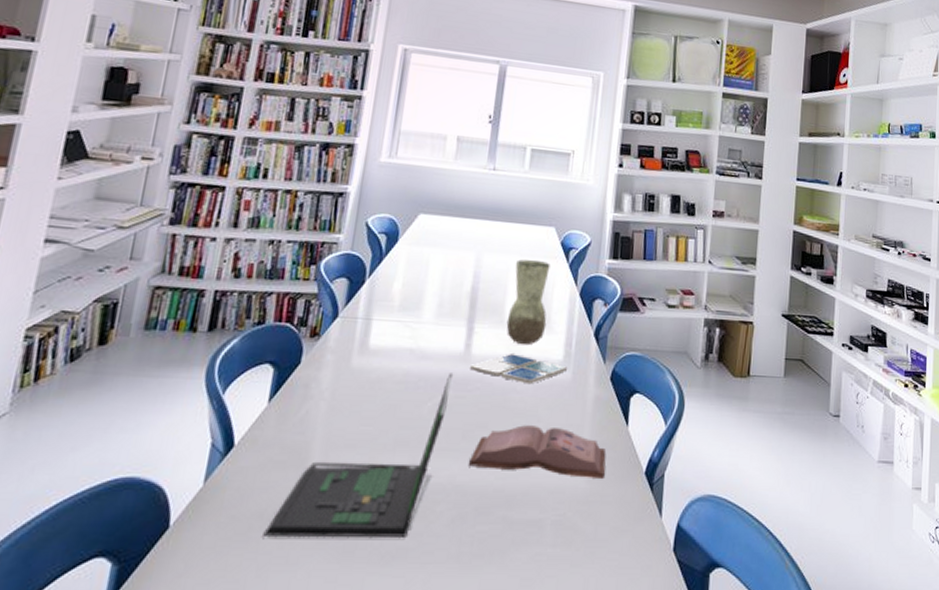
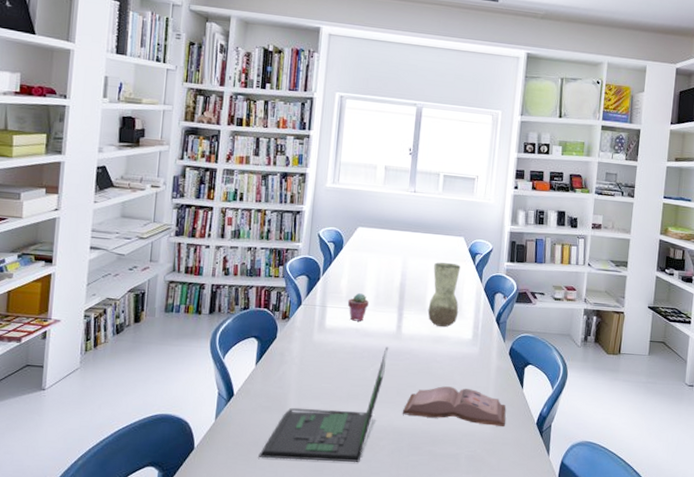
potted succulent: none [400,301,429,339] -> present [347,293,369,322]
drink coaster: present [470,354,567,385] -> none [401,334,475,357]

